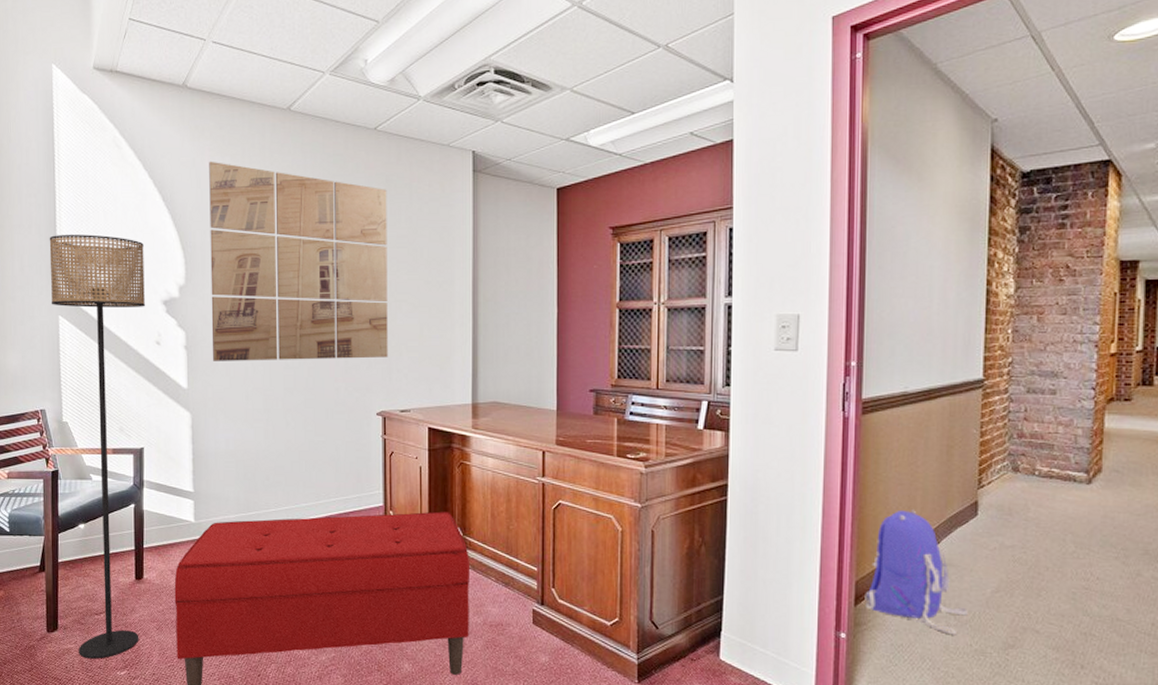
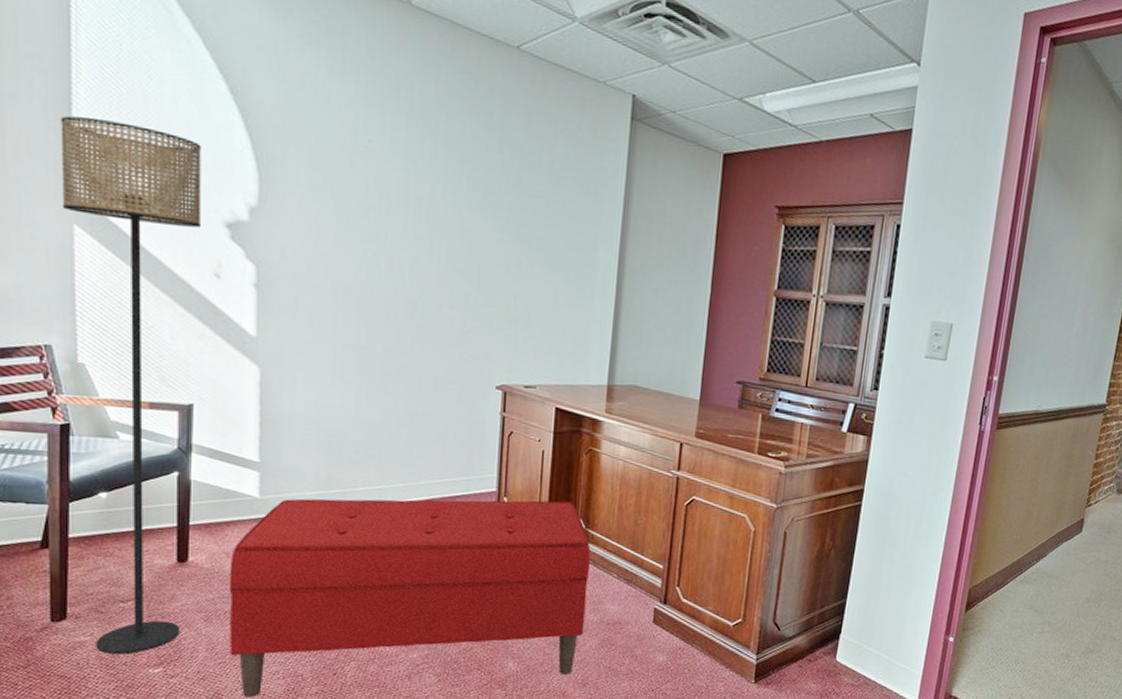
wall art: present [209,161,388,361] -> none [291,51,527,324]
backpack: present [865,510,968,635] -> none [975,524,1061,641]

